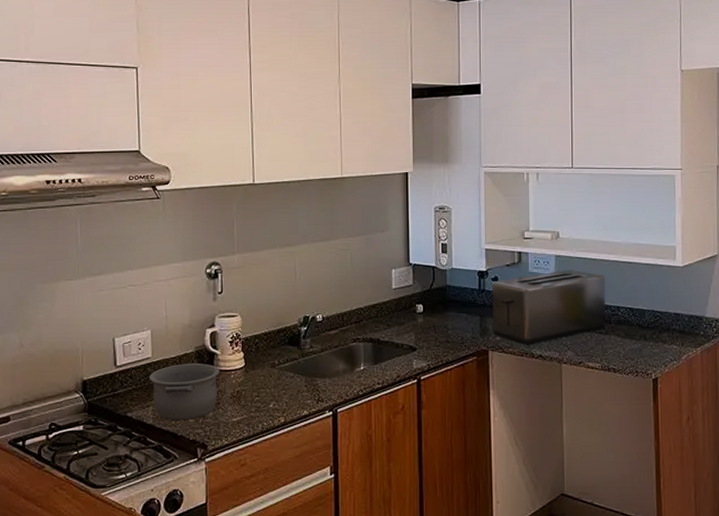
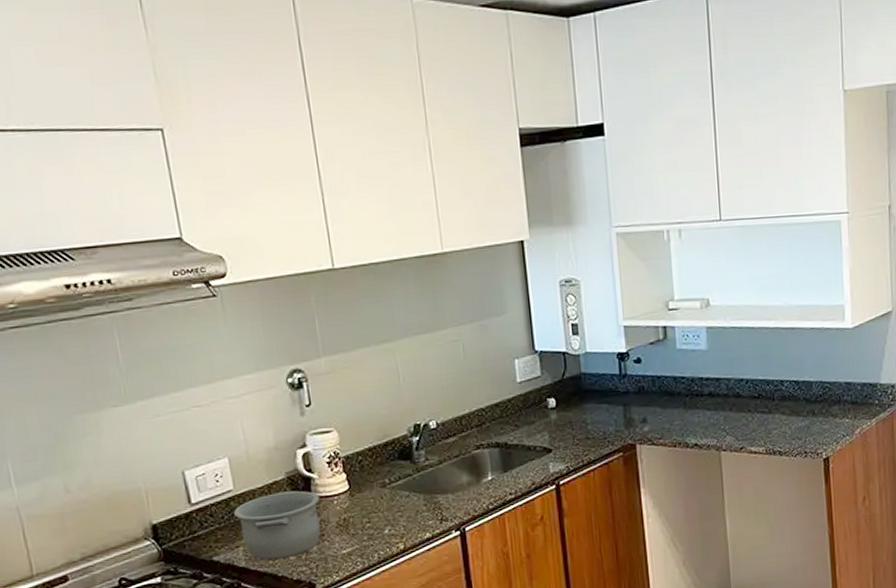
toaster: present [492,269,606,345] -> none [635,342,768,434]

